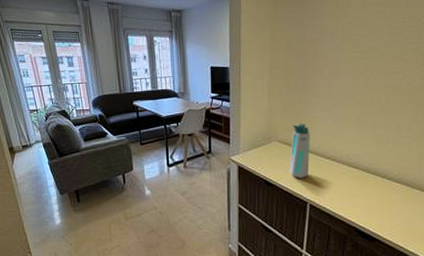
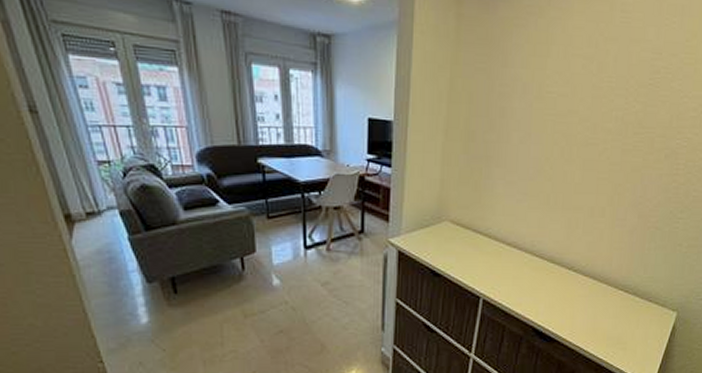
water bottle: present [289,123,310,178] -> none [461,199,490,268]

